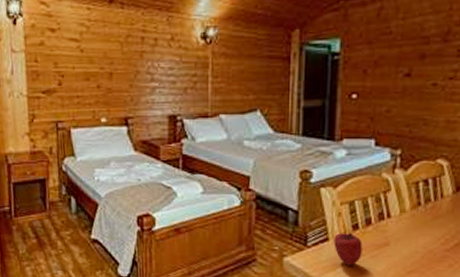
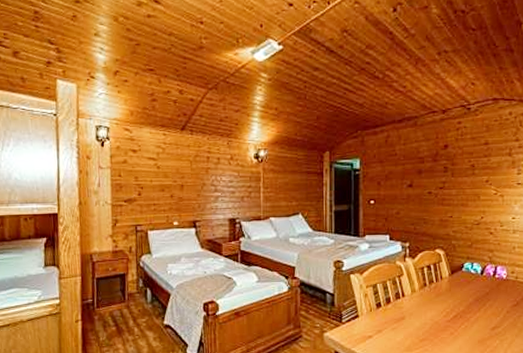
apple: present [333,232,363,266] -> none [362,309,385,338]

